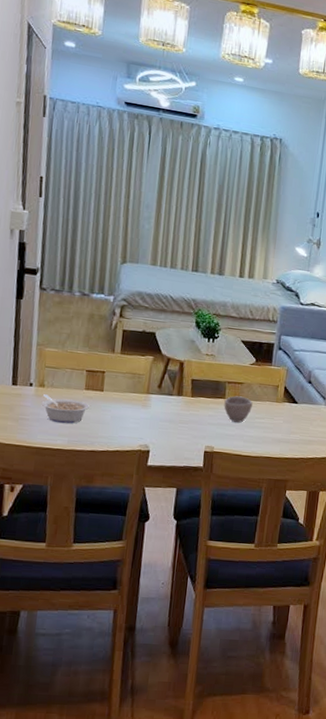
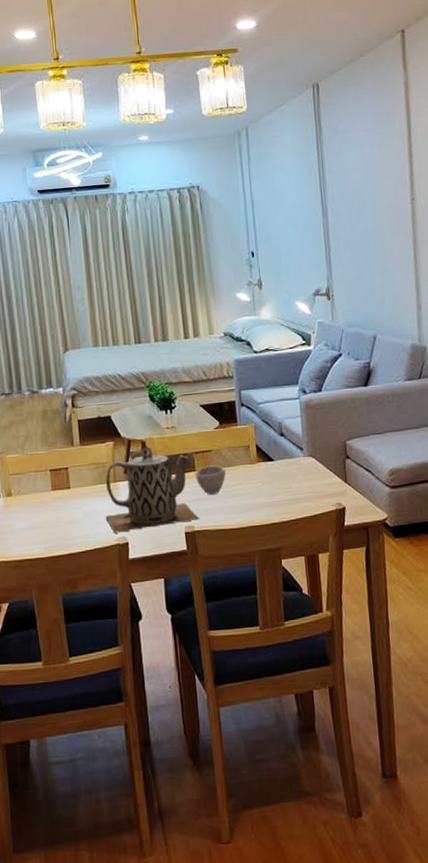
legume: present [41,394,89,424] -> none [12,503,59,531]
teapot: none [132,367,221,442] -> present [105,446,199,533]

